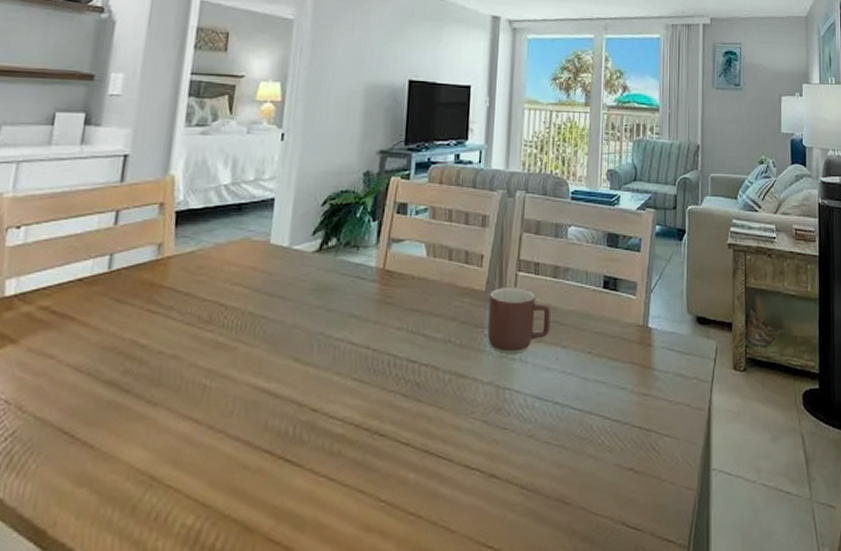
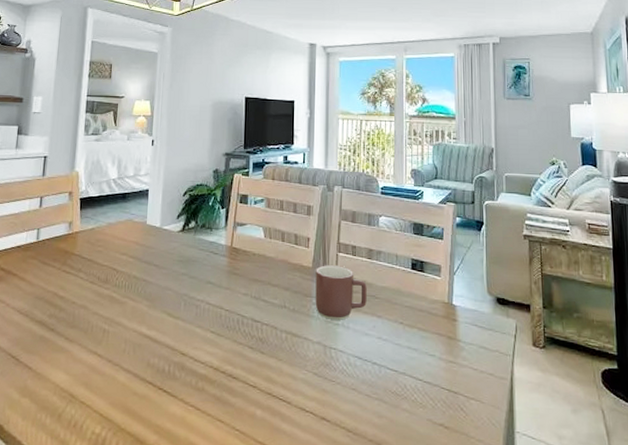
seashell: present [744,309,779,346] -> none [542,294,576,327]

